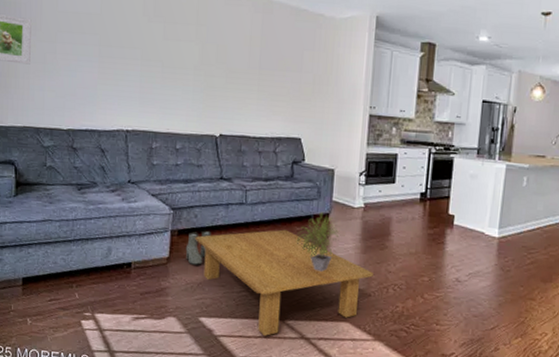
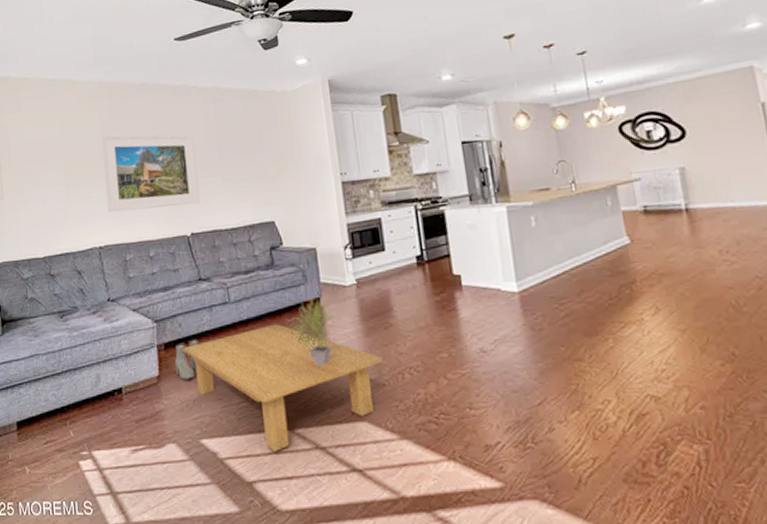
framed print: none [140,21,237,108] -> present [102,134,200,213]

